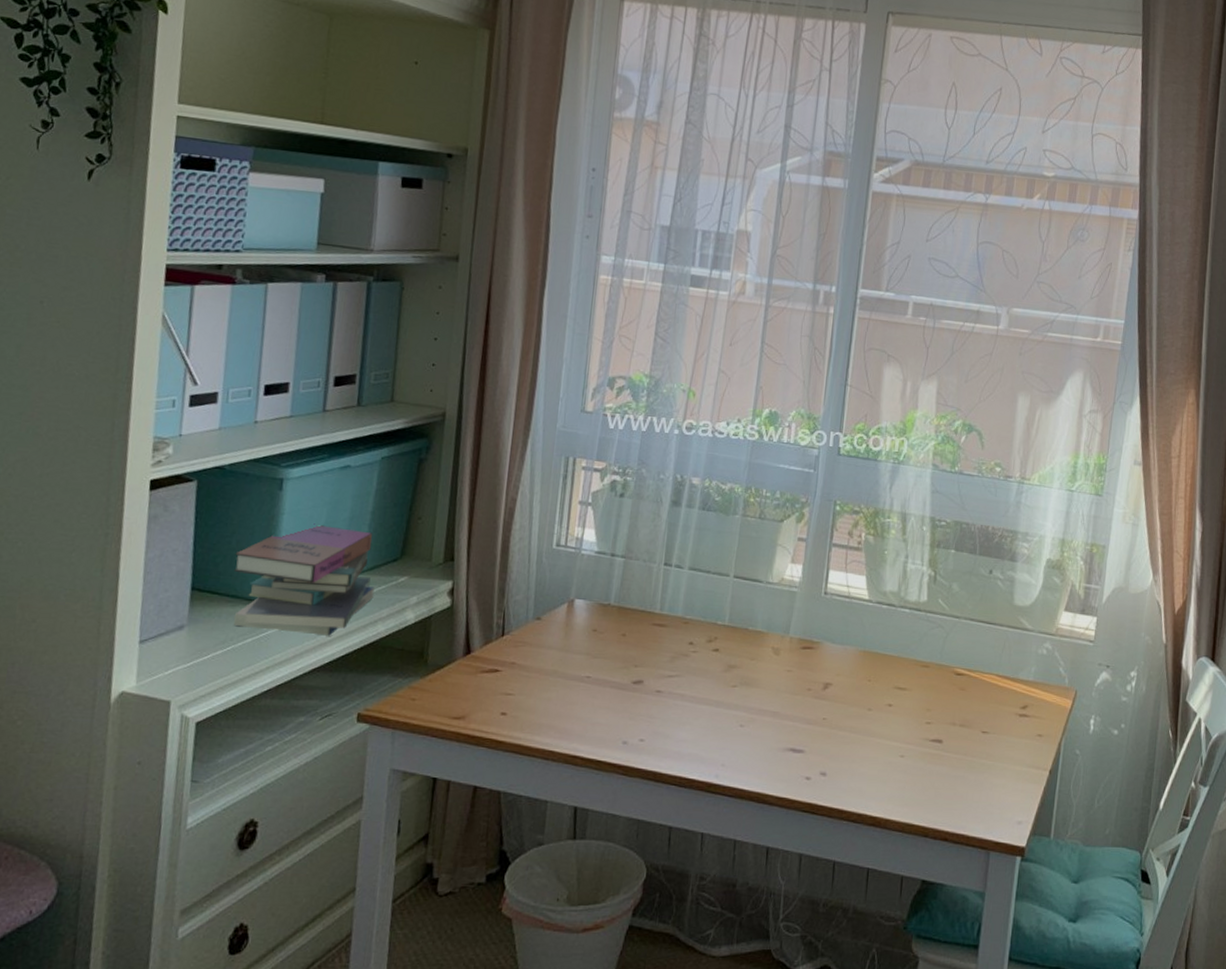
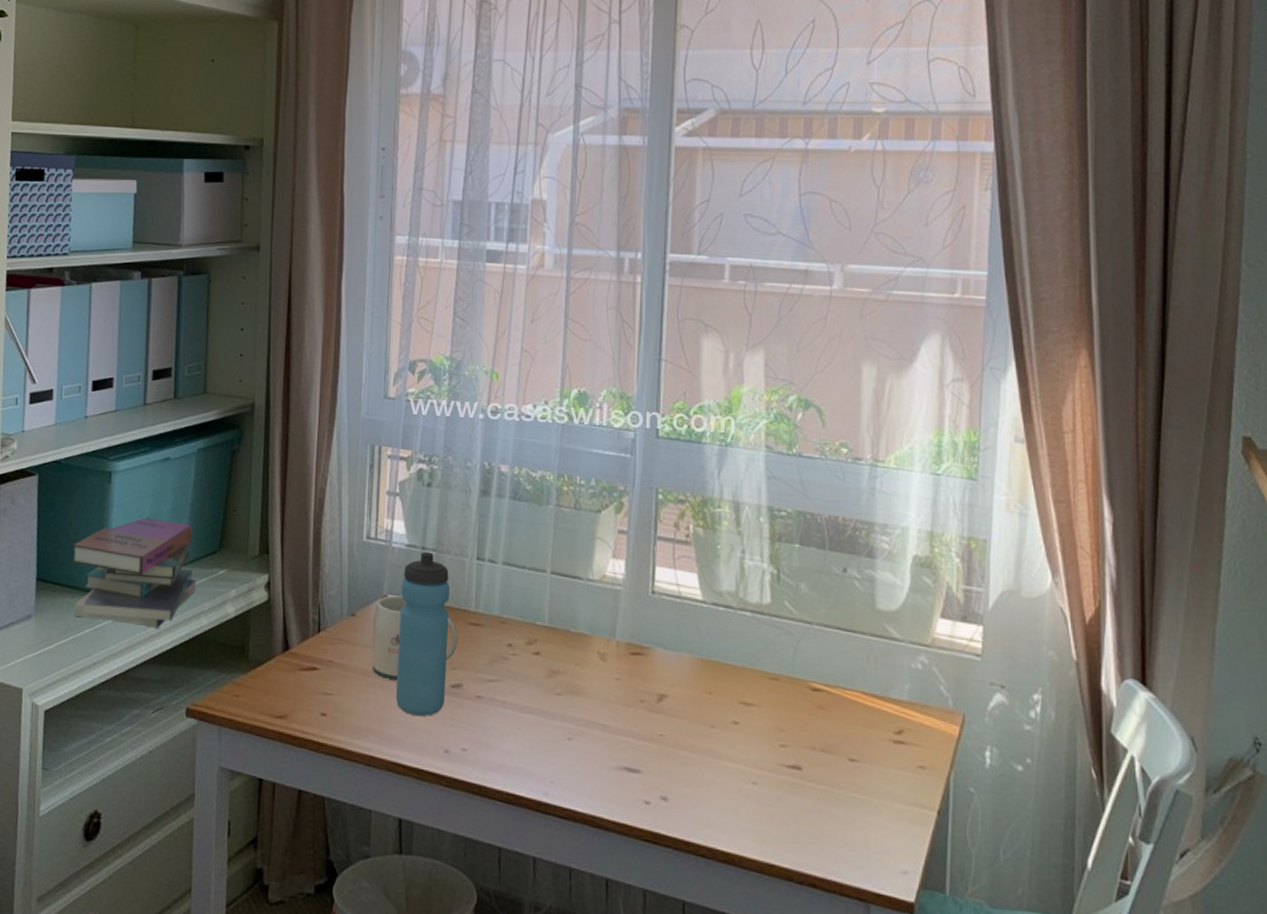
mug: none [555,599,642,678] -> present [372,595,458,680]
water bottle: none [577,558,637,711] -> present [395,551,450,716]

